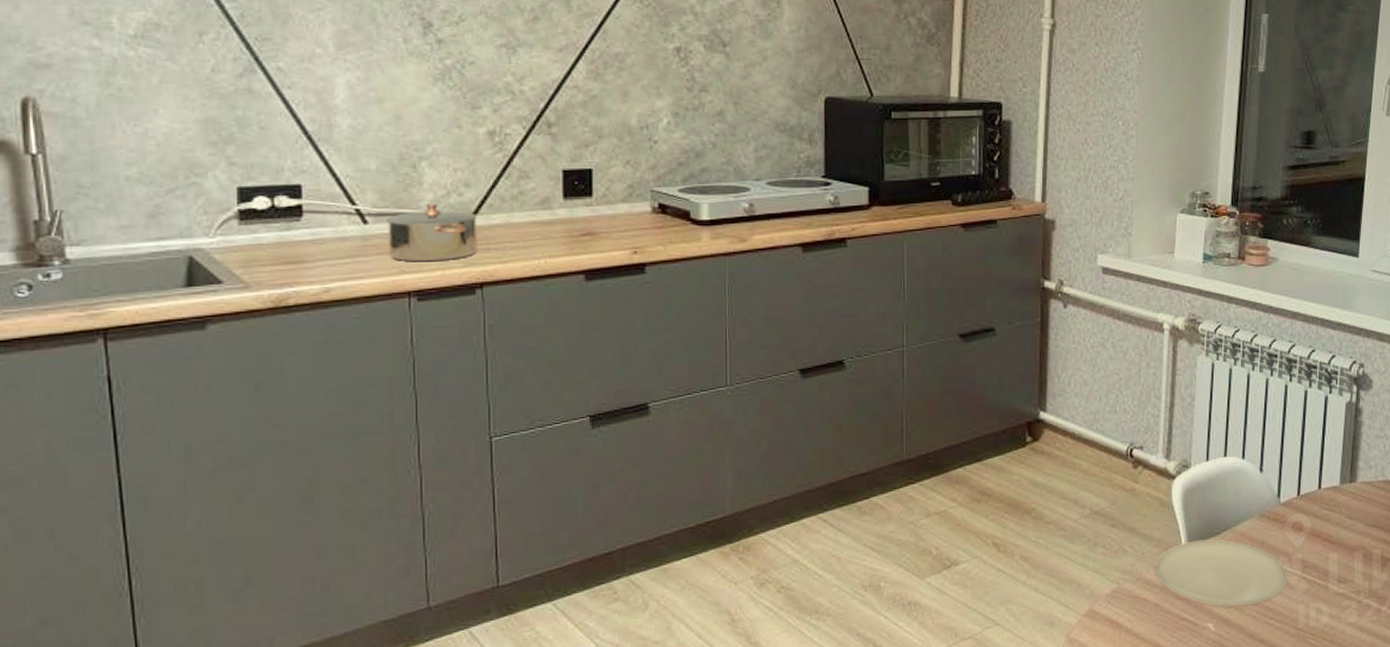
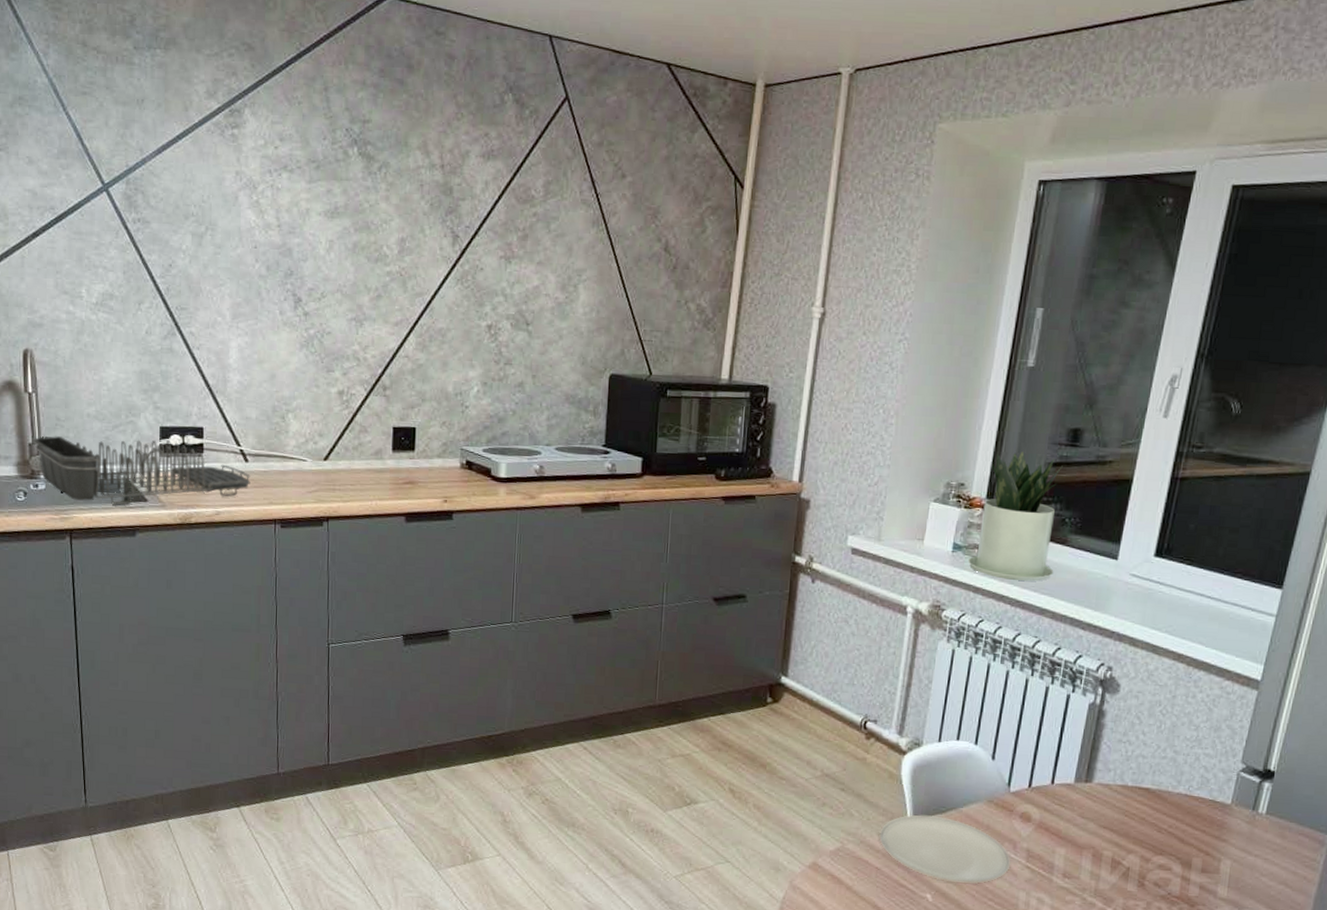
dish rack: none [40,204,372,292] -> present [33,436,251,506]
cooking pot: present [385,202,477,262] -> none [261,448,327,497]
planter: none [1219,157,1302,287] -> present [968,452,1063,582]

